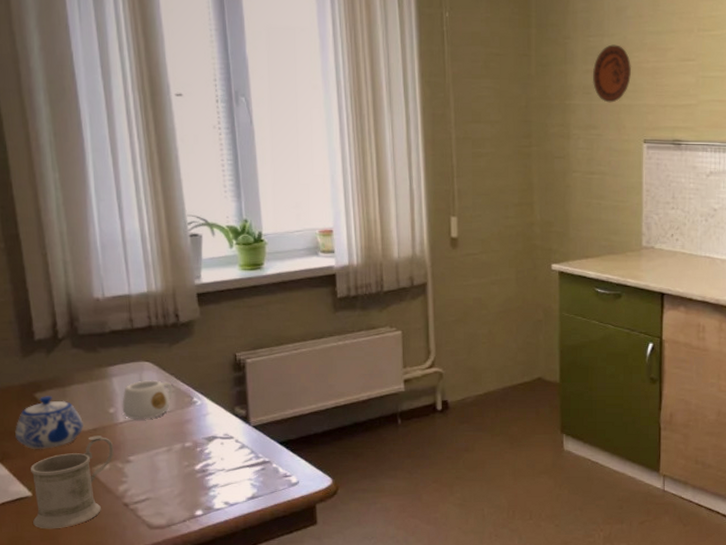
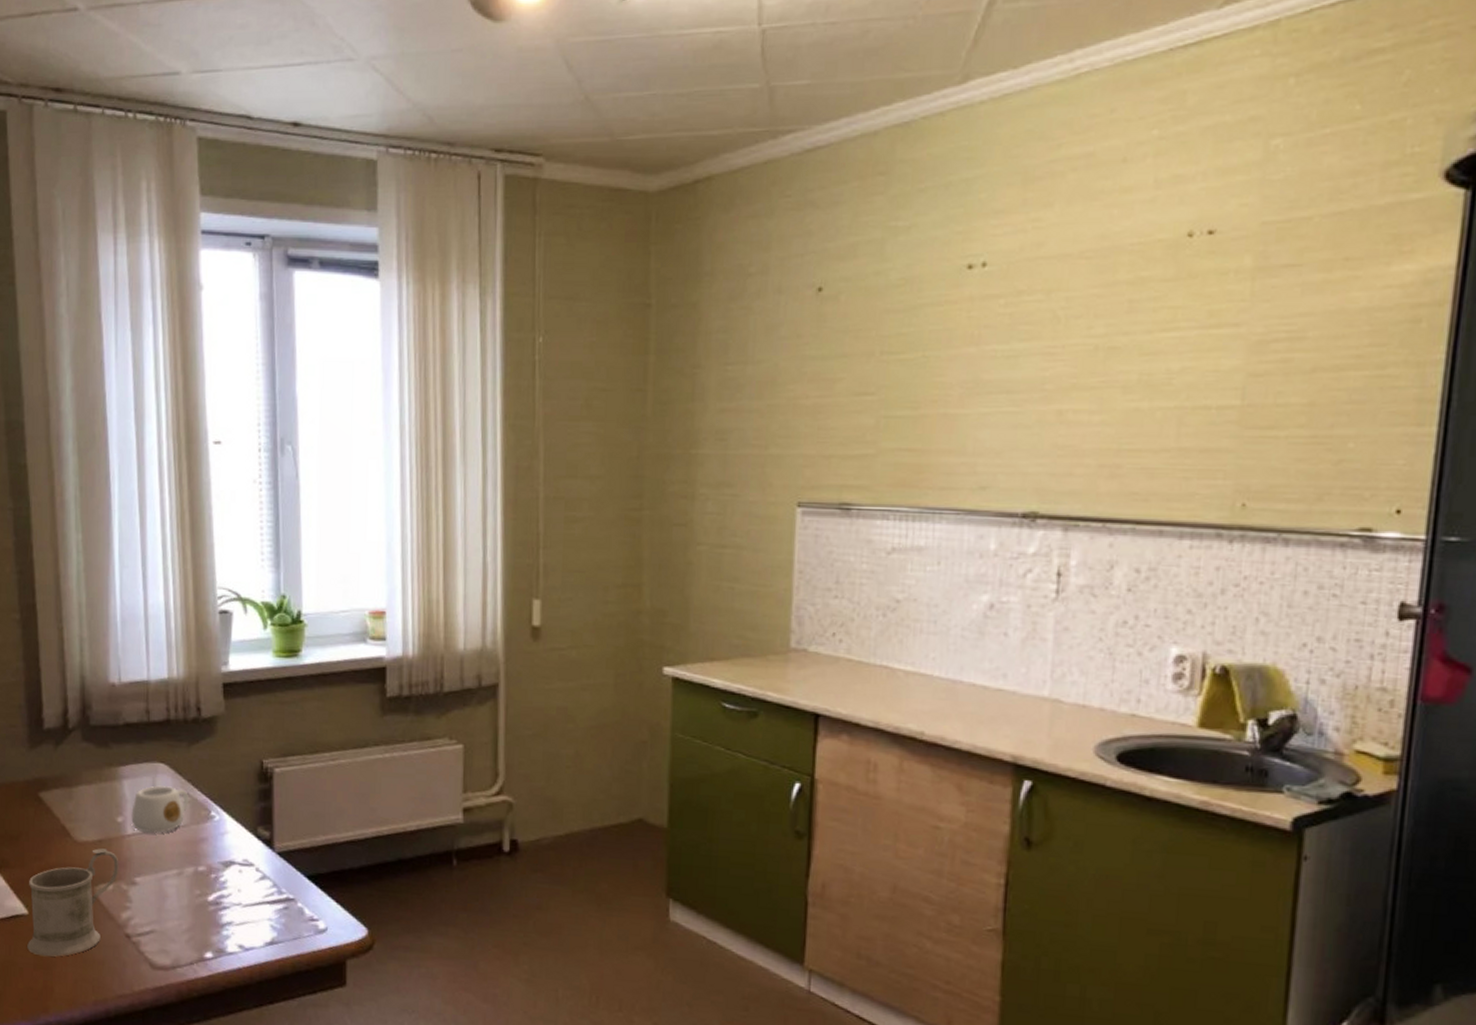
teapot: present [15,396,83,450] -> none [16,796,88,860]
decorative plate: present [592,44,632,103] -> none [728,374,785,453]

